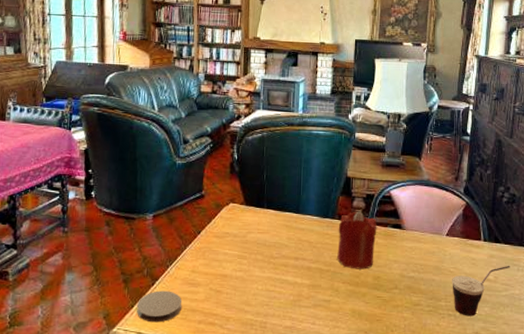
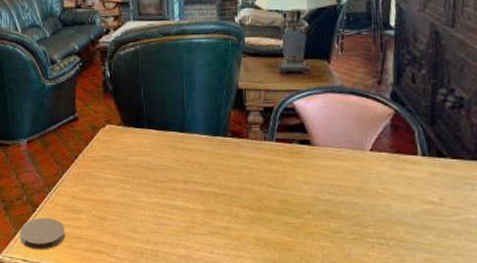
candle: present [337,211,377,270] -> none [232,127,280,193]
cup: present [452,265,511,316] -> none [381,184,462,246]

